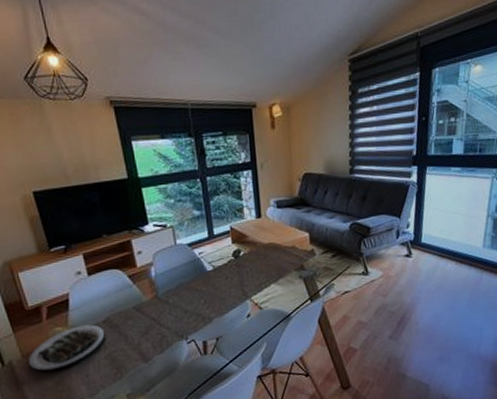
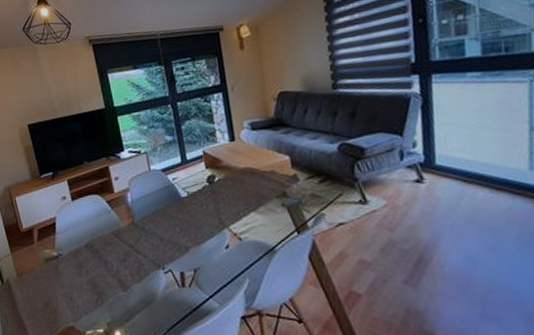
plate: present [29,324,106,372] -> none [23,248,87,292]

